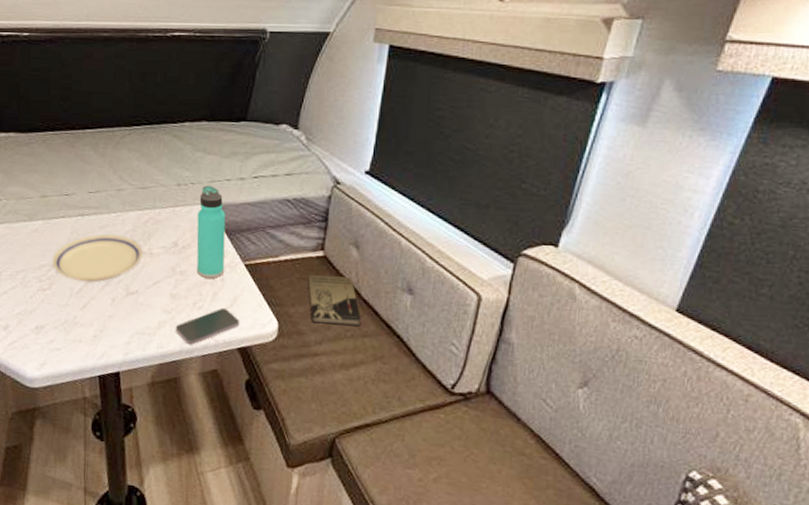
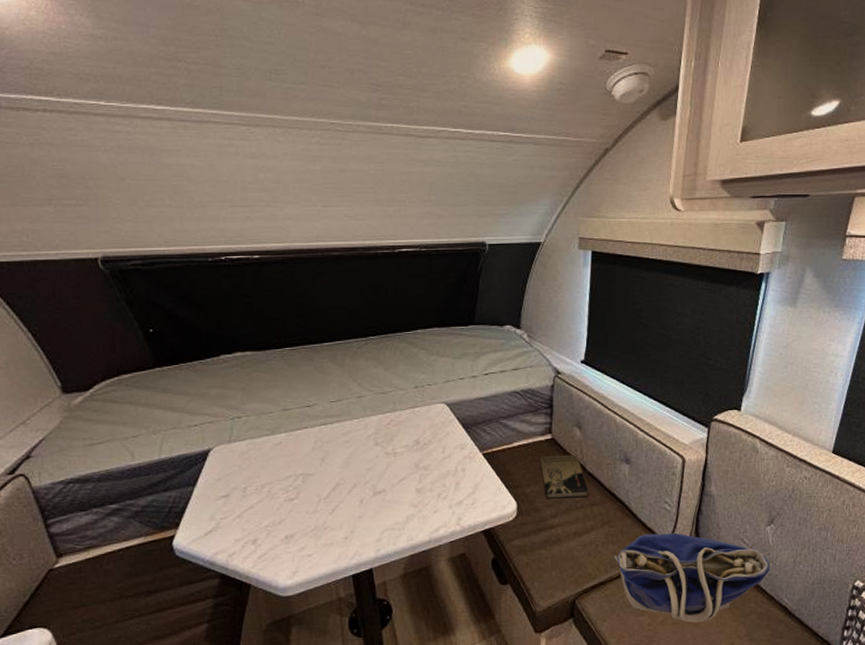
plate: present [52,234,142,282] -> none [298,439,386,487]
smartphone: present [175,307,240,345] -> none [423,495,483,534]
thermos bottle: present [196,185,226,279] -> none [436,385,465,471]
tote bag: none [384,377,579,488] -> present [613,532,771,623]

